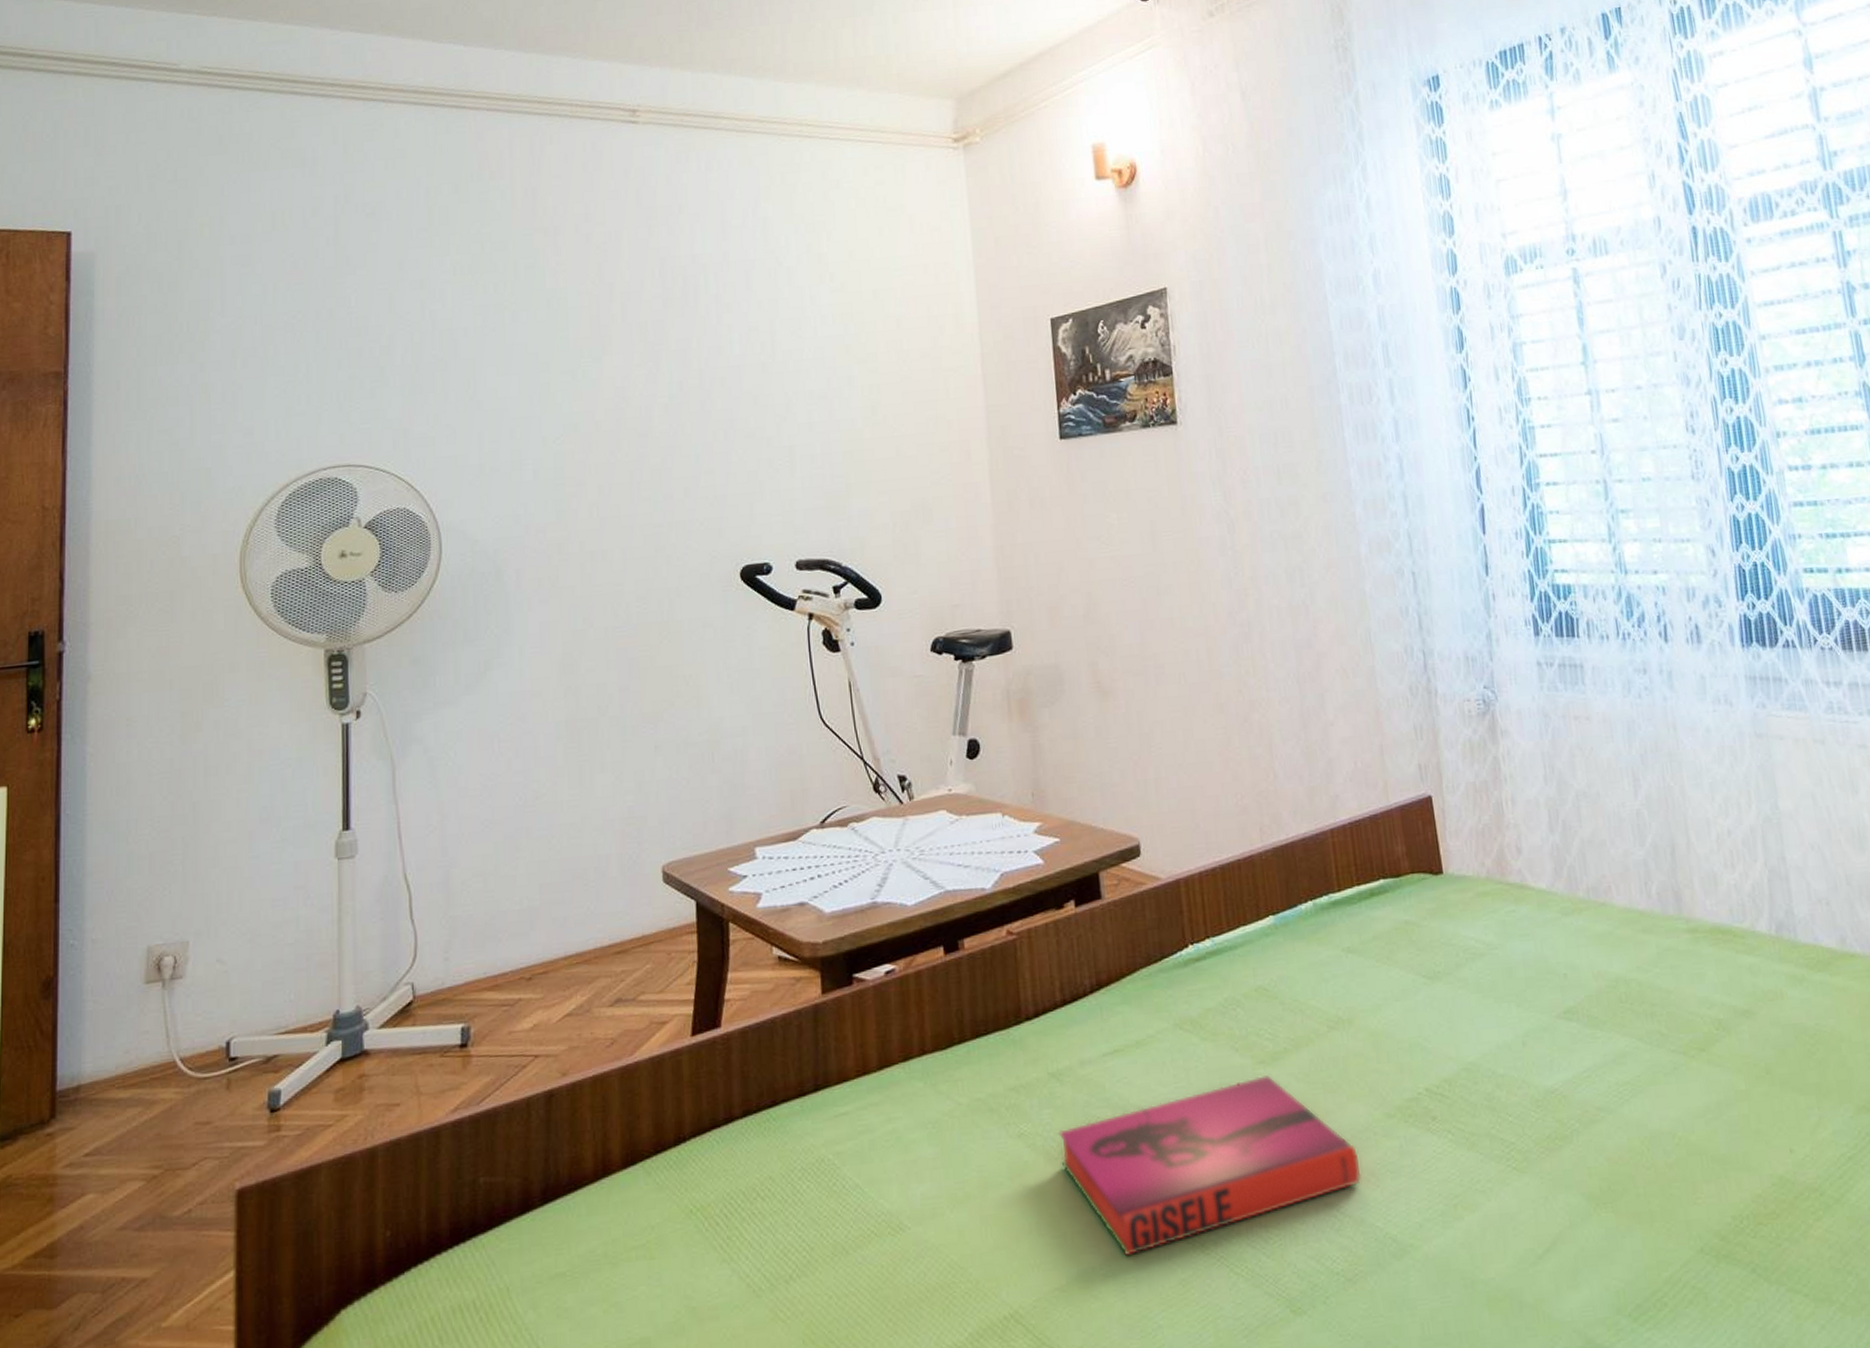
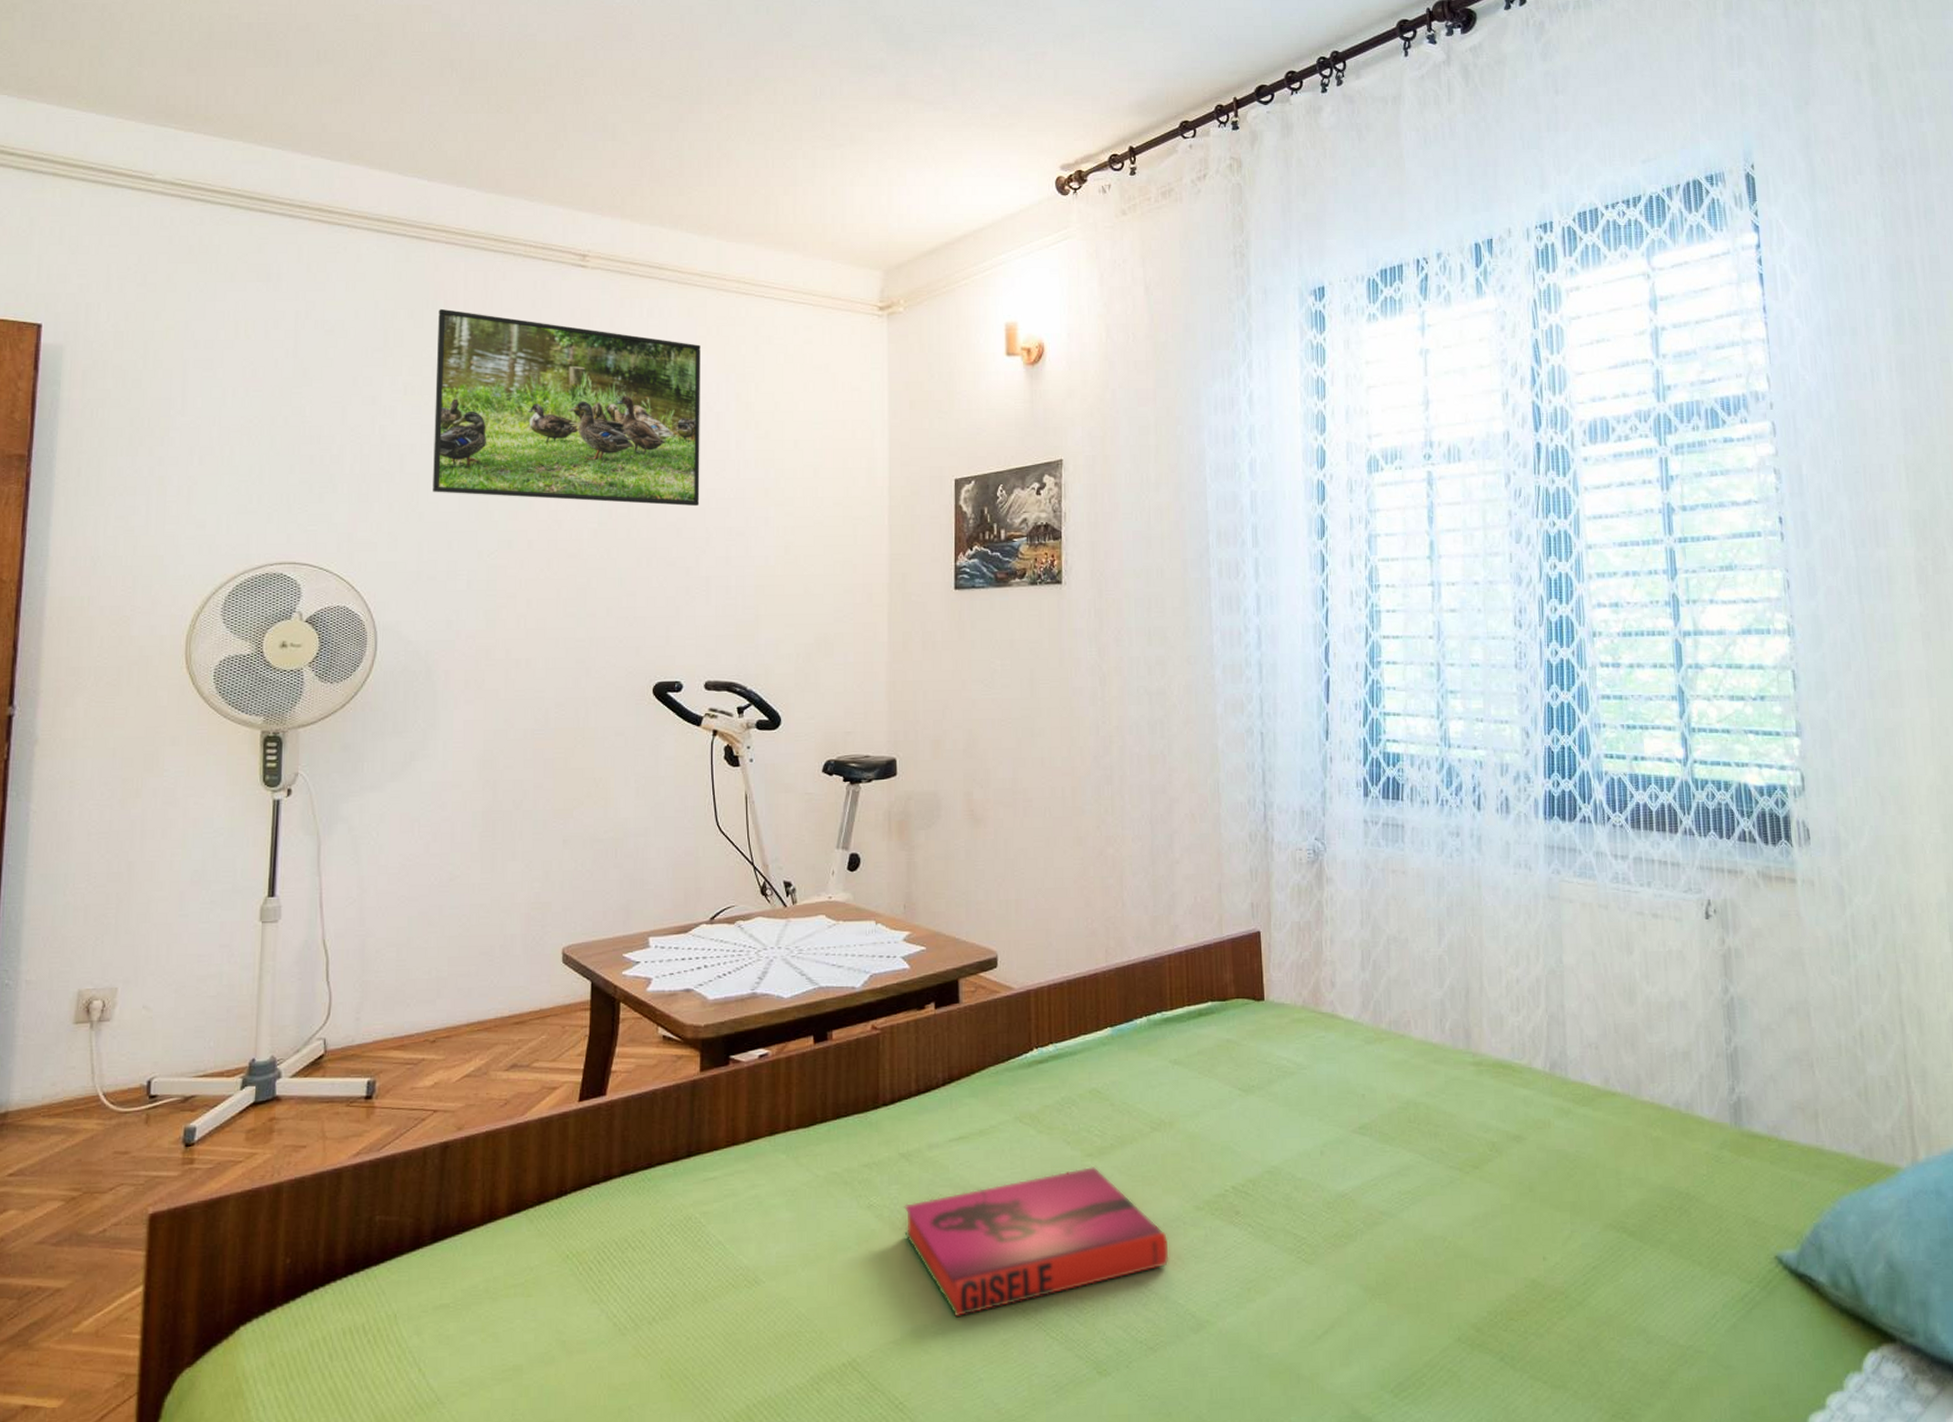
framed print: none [484,180,776,378] -> present [433,308,700,507]

